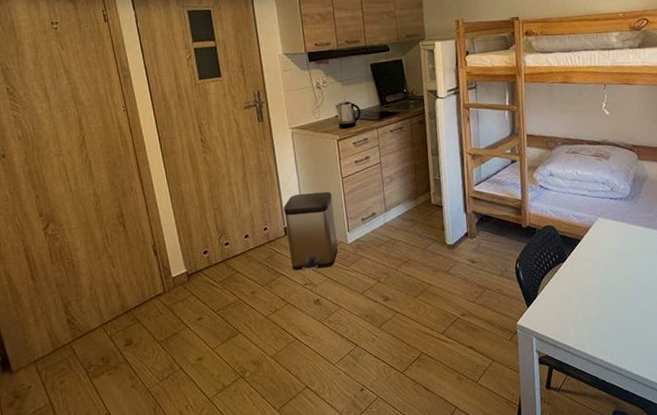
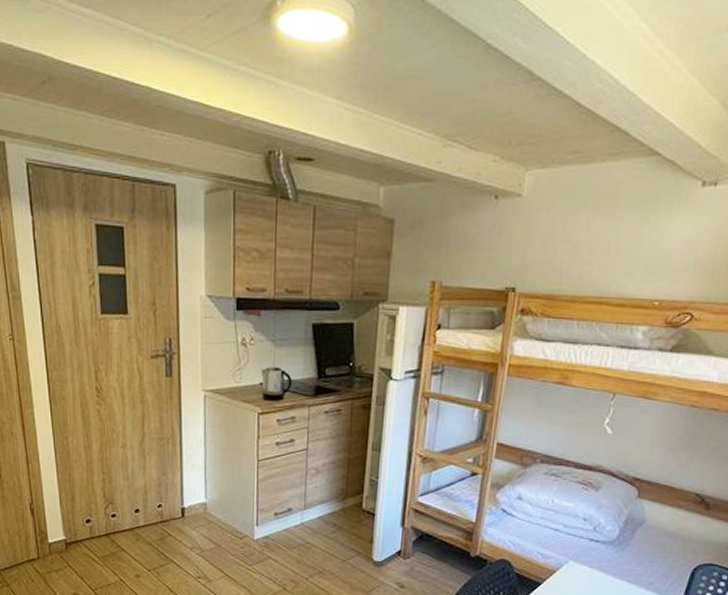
pedal bin: present [283,191,338,271] -> none [183,471,243,563]

